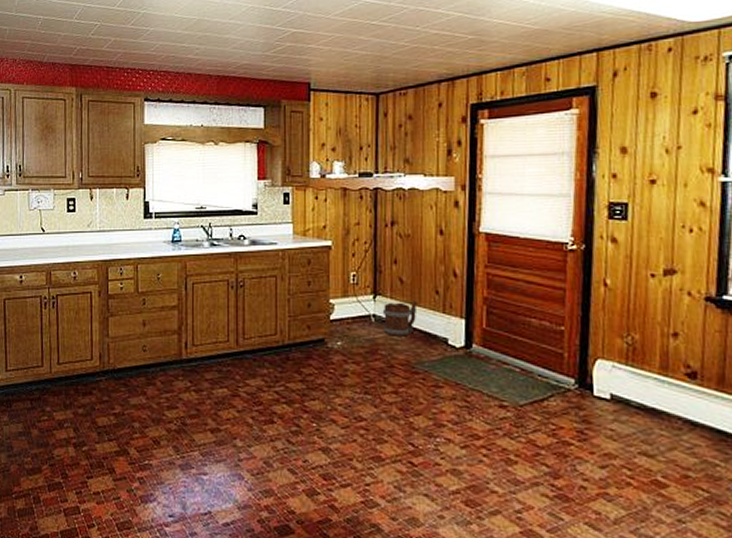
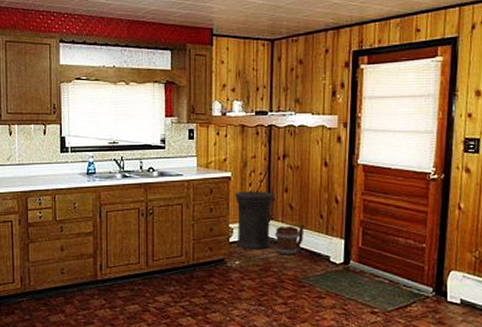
trash can: none [336,260,383,329] -> present [234,189,275,250]

